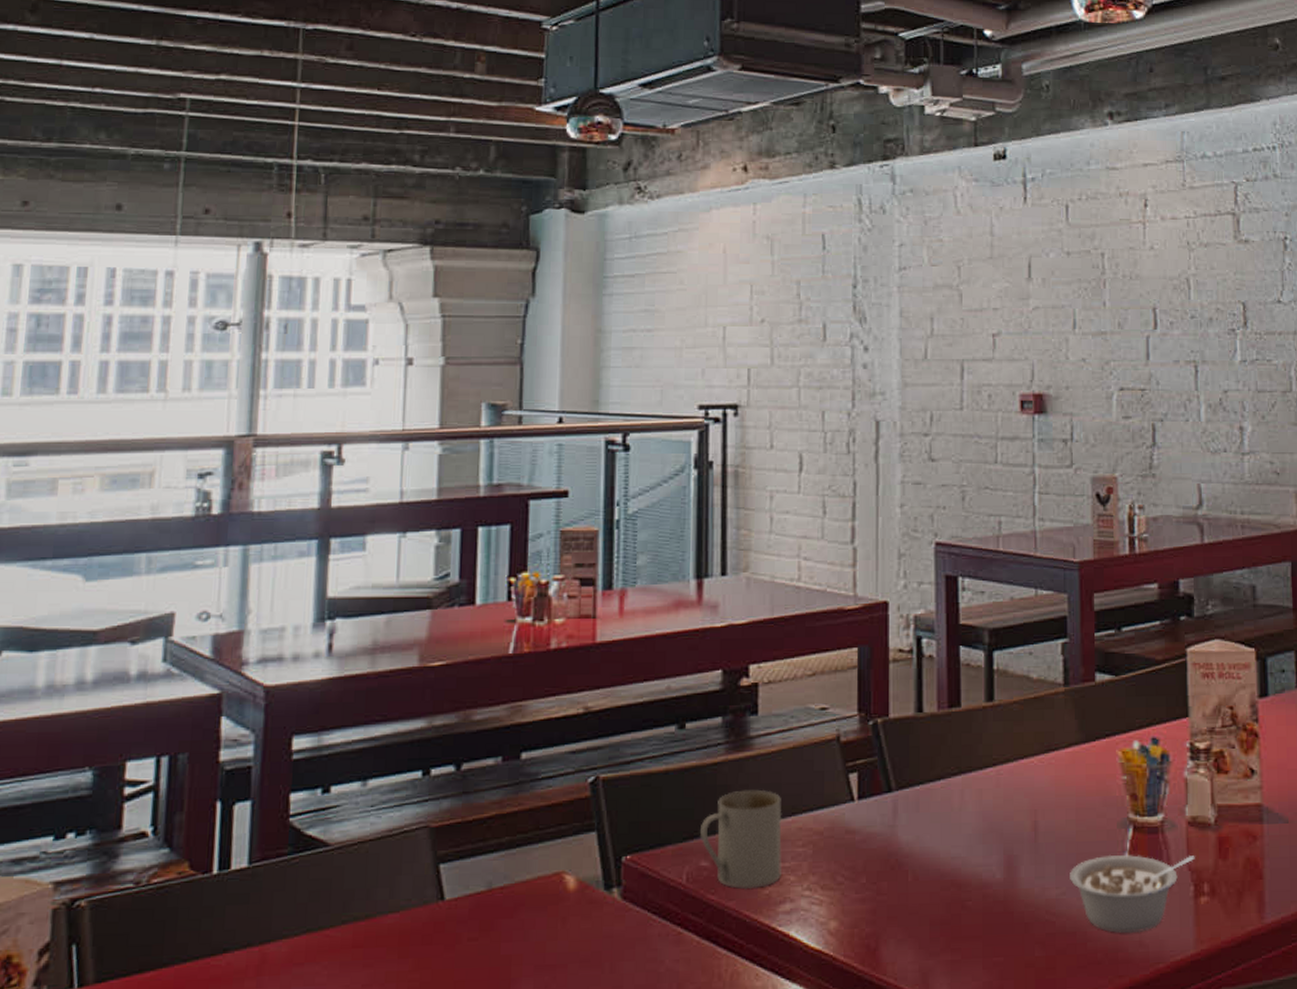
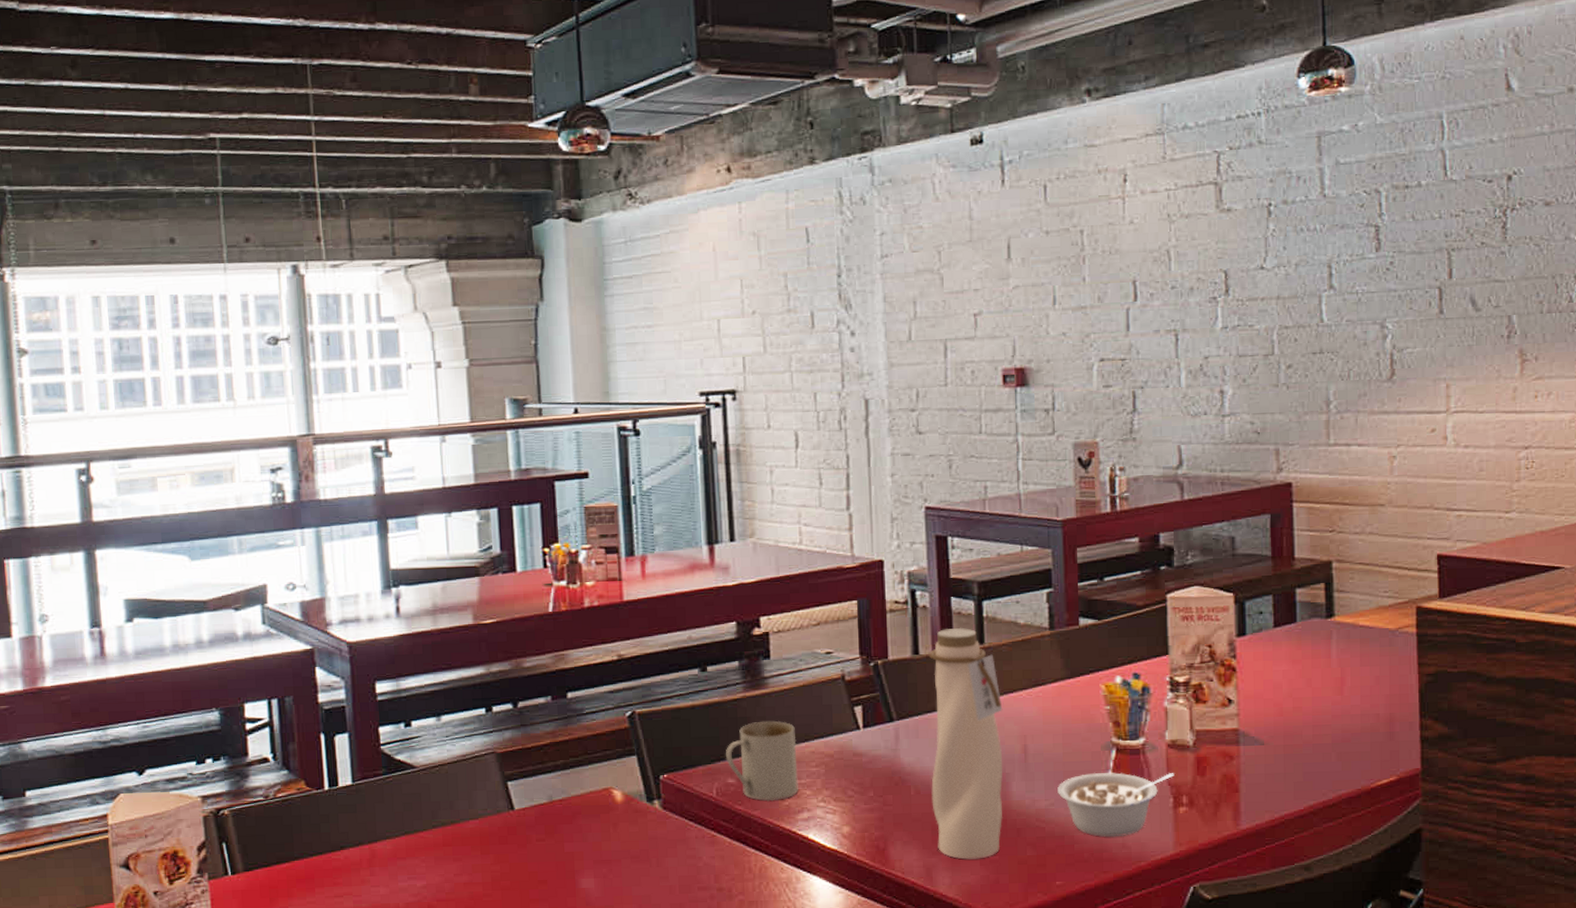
water bottle: none [931,681,1012,962] -> present [928,627,1003,860]

